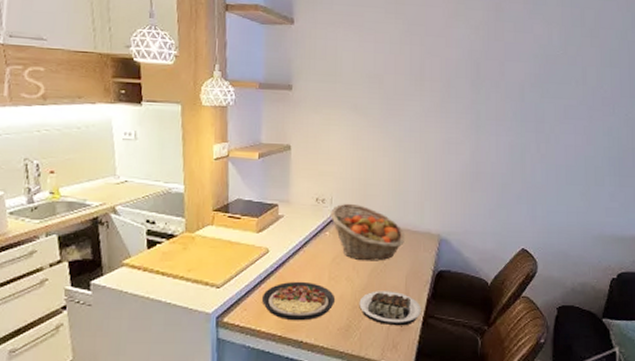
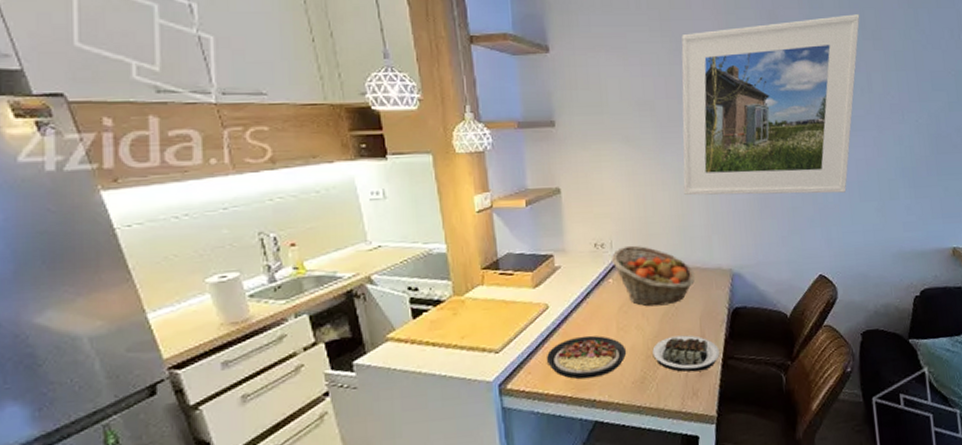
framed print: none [402,13,580,175] -> present [681,14,860,196]

